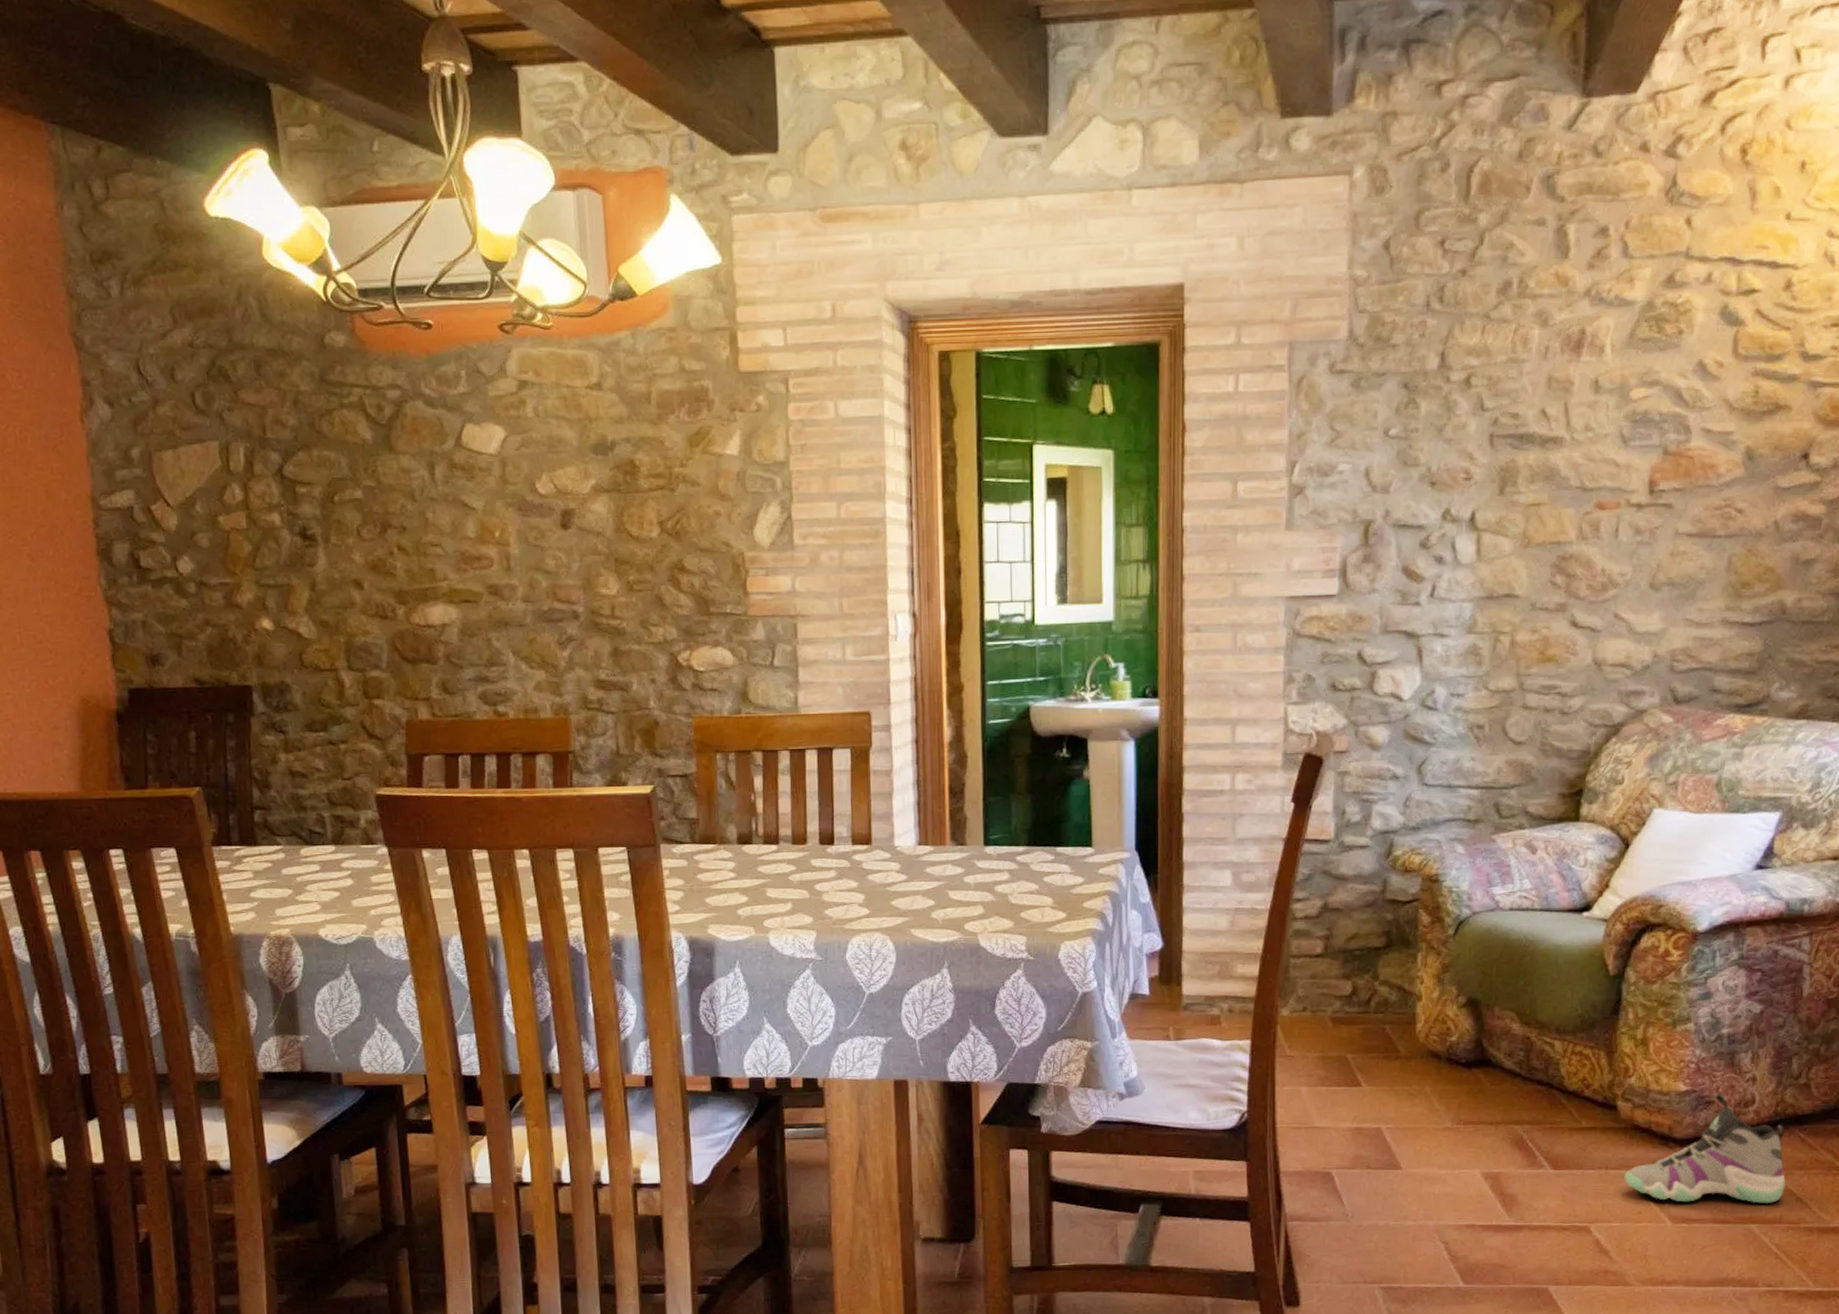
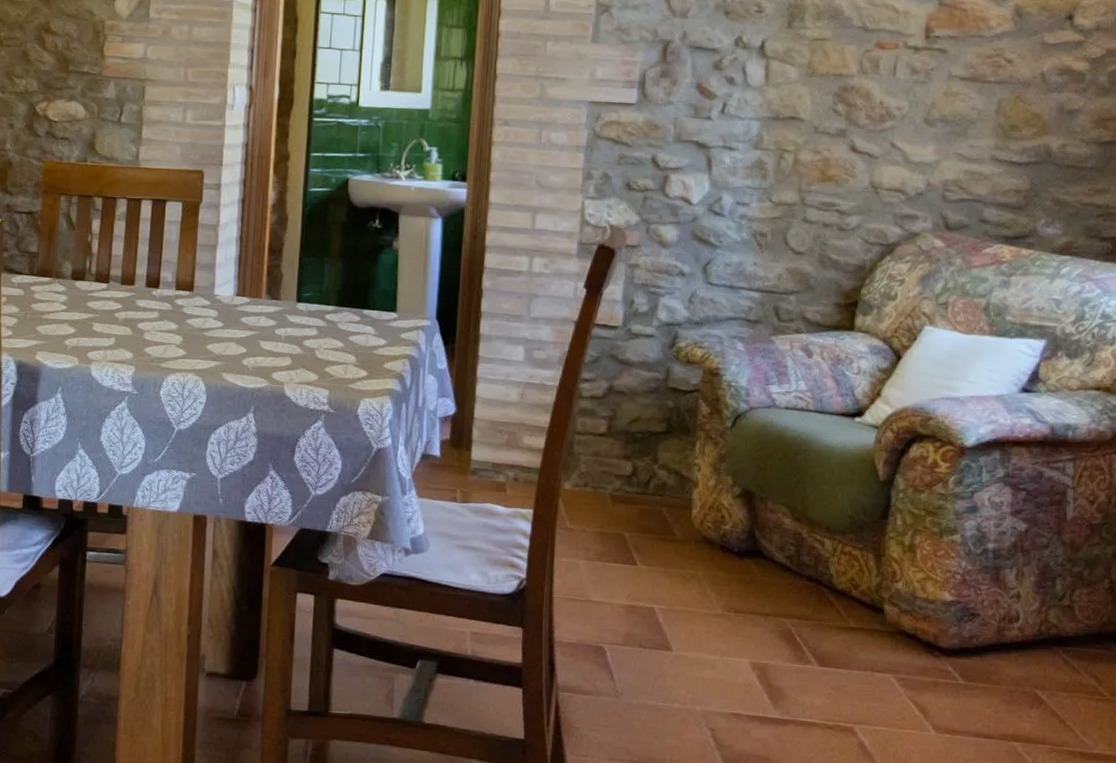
sneaker: present [1624,1093,1786,1204] -> none [889,606,1049,723]

